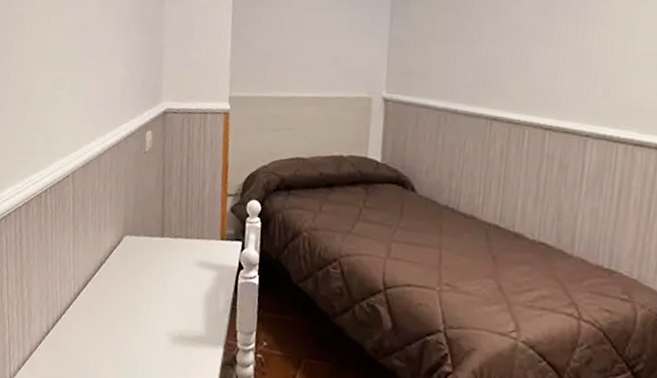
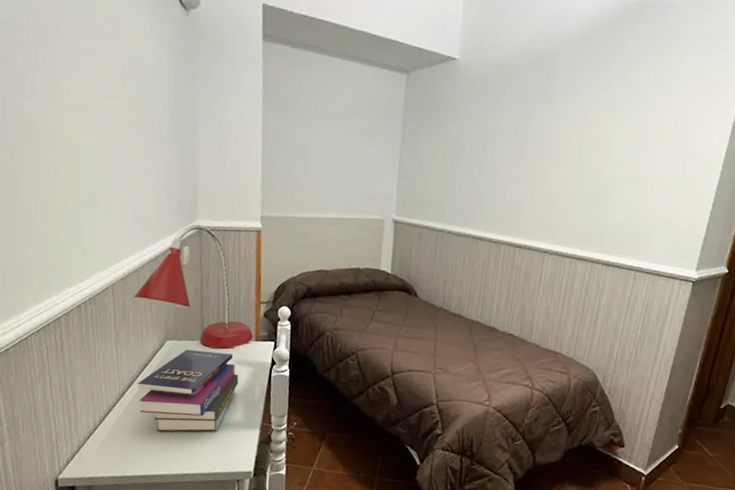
books: none [92,246,201,346] -> present [137,349,239,432]
desk lamp: none [93,106,218,248] -> present [133,224,253,349]

